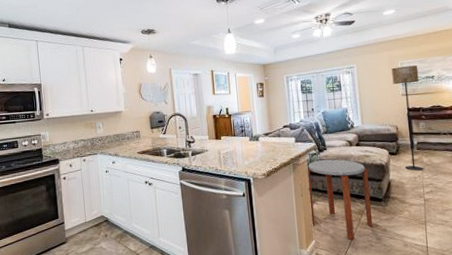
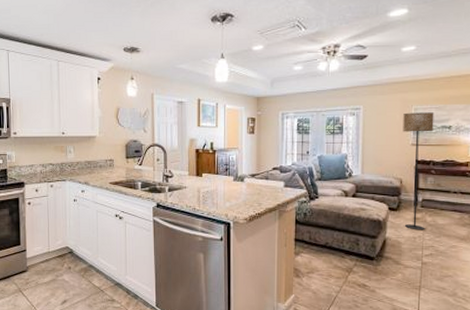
side table: present [308,159,373,240] -> none [292,209,362,298]

